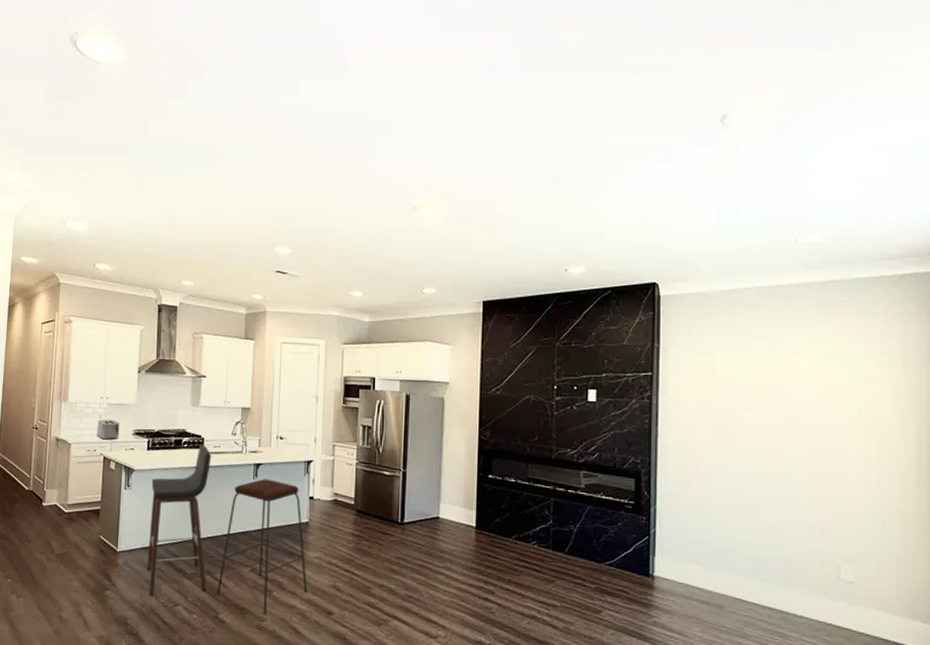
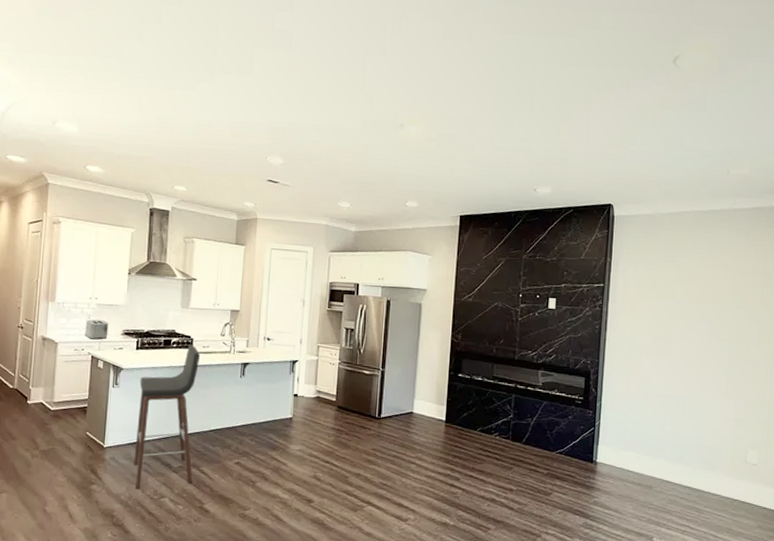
bar stool: present [216,478,308,614] -> none [202,377,290,504]

